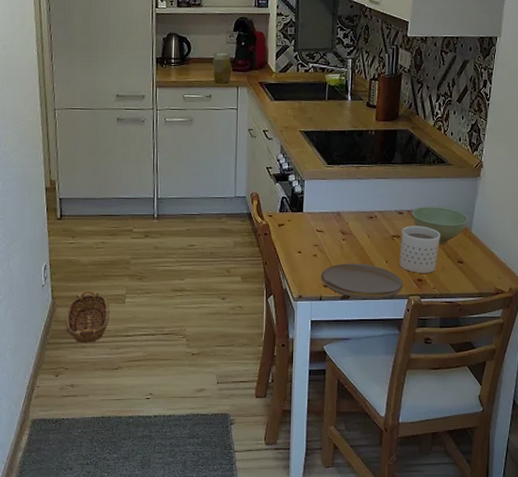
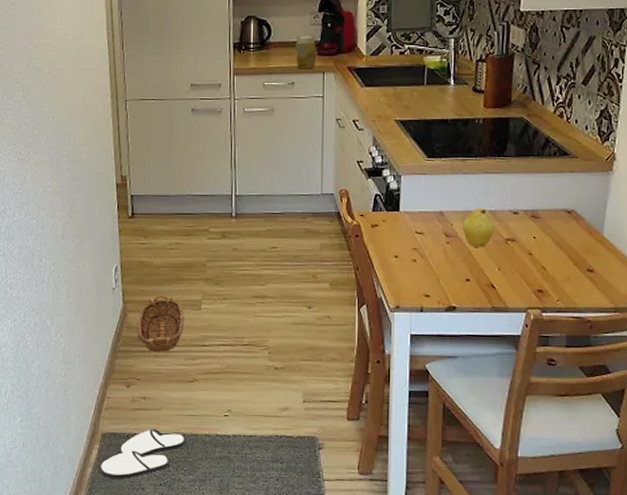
slippers: none [28,413,111,460] -> present [98,429,187,479]
plate: present [320,263,404,299] -> none [421,270,520,312]
fruit: none [356,208,383,243] -> present [462,207,495,247]
mug: present [398,226,440,273] -> none [514,227,564,283]
bowl: present [412,206,469,245] -> none [529,205,599,251]

